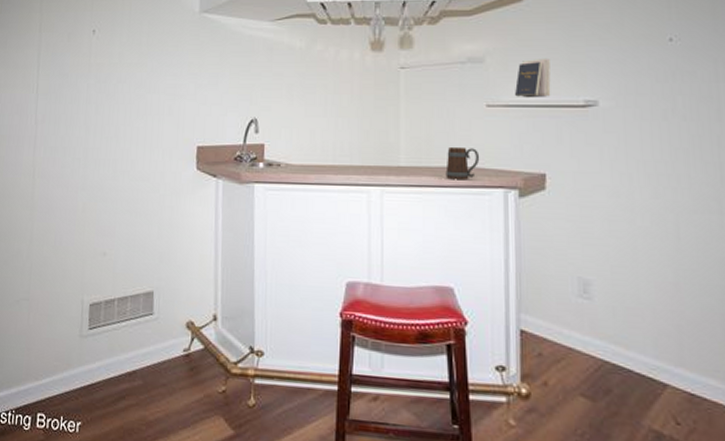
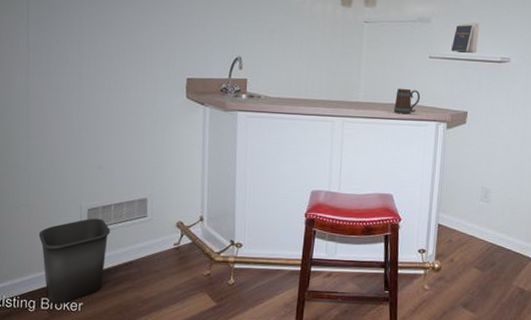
waste bin: none [37,315,114,423] -> present [38,218,111,304]

